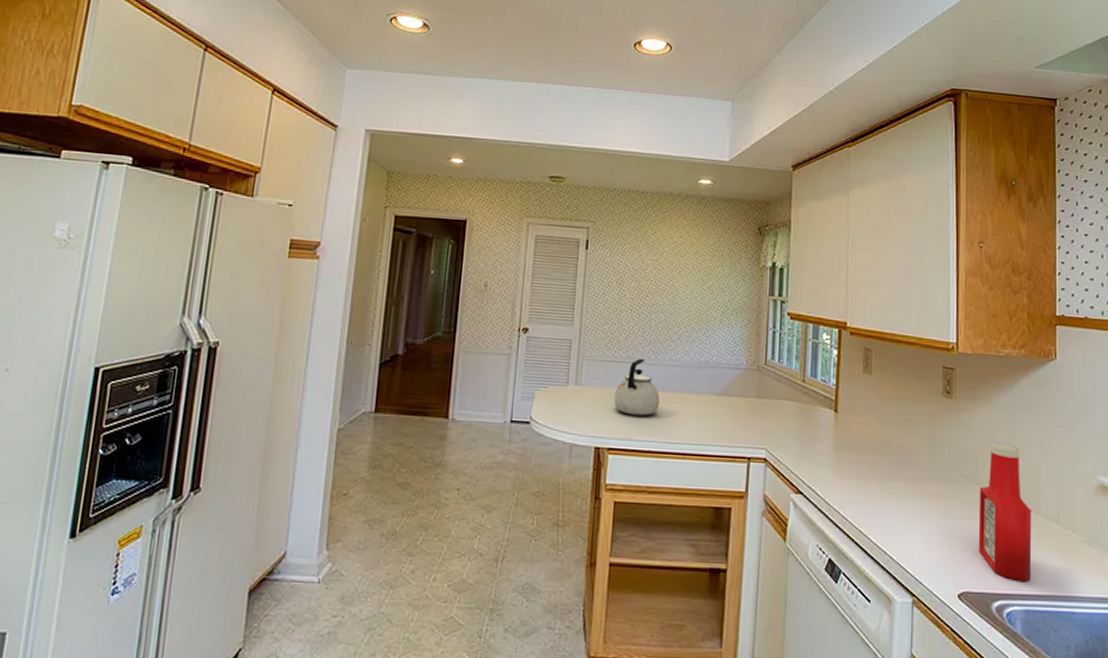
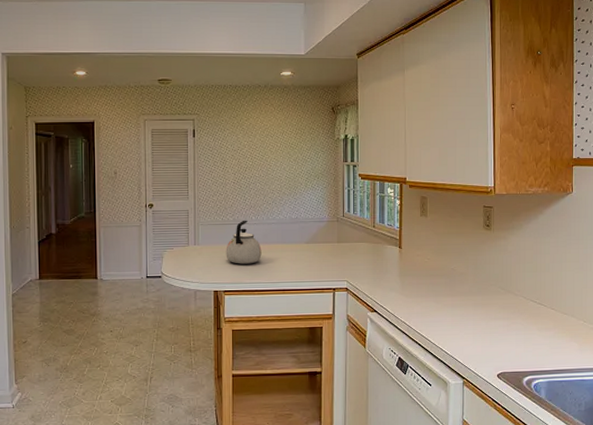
ketchup bottle: present [978,442,1031,582] -> none [512,260,552,362]

